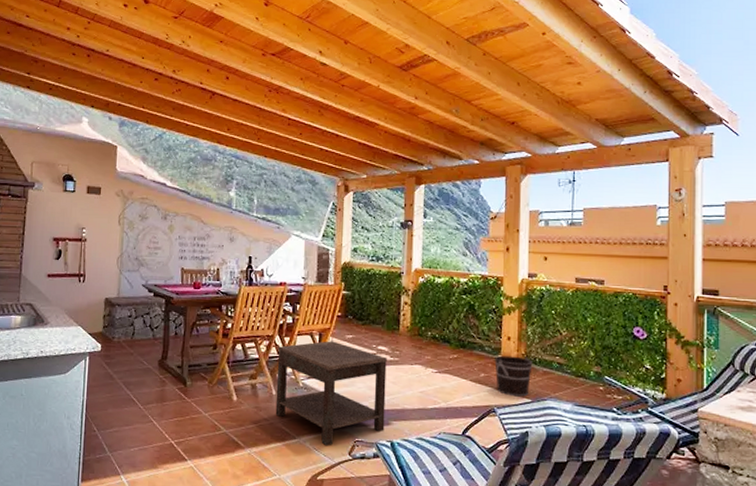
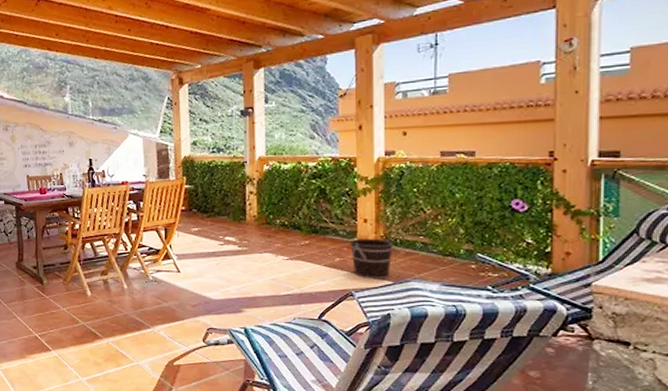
side table: present [275,341,387,446] -> none [125,235,237,334]

